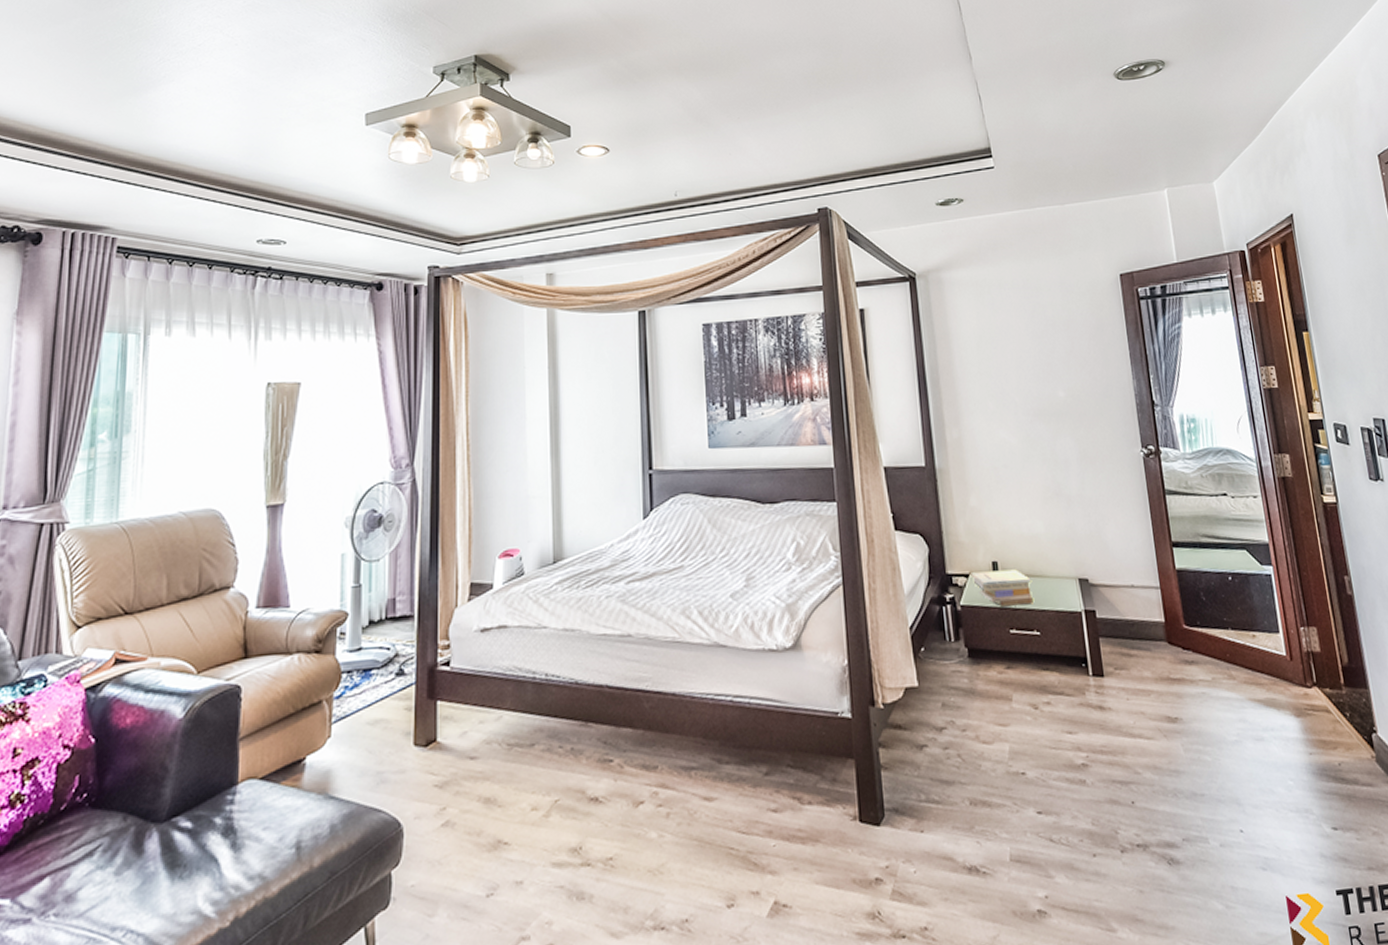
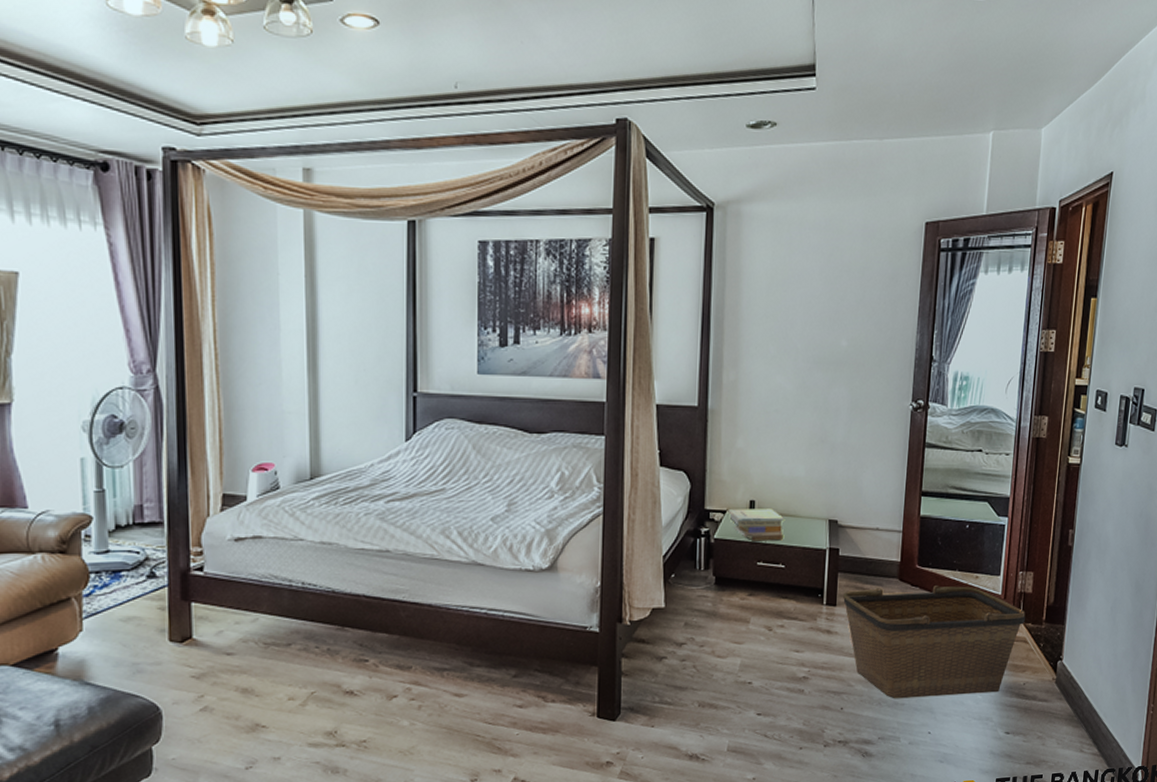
bicycle basket: none [1109,647,1321,788] -> present [843,586,1026,699]

